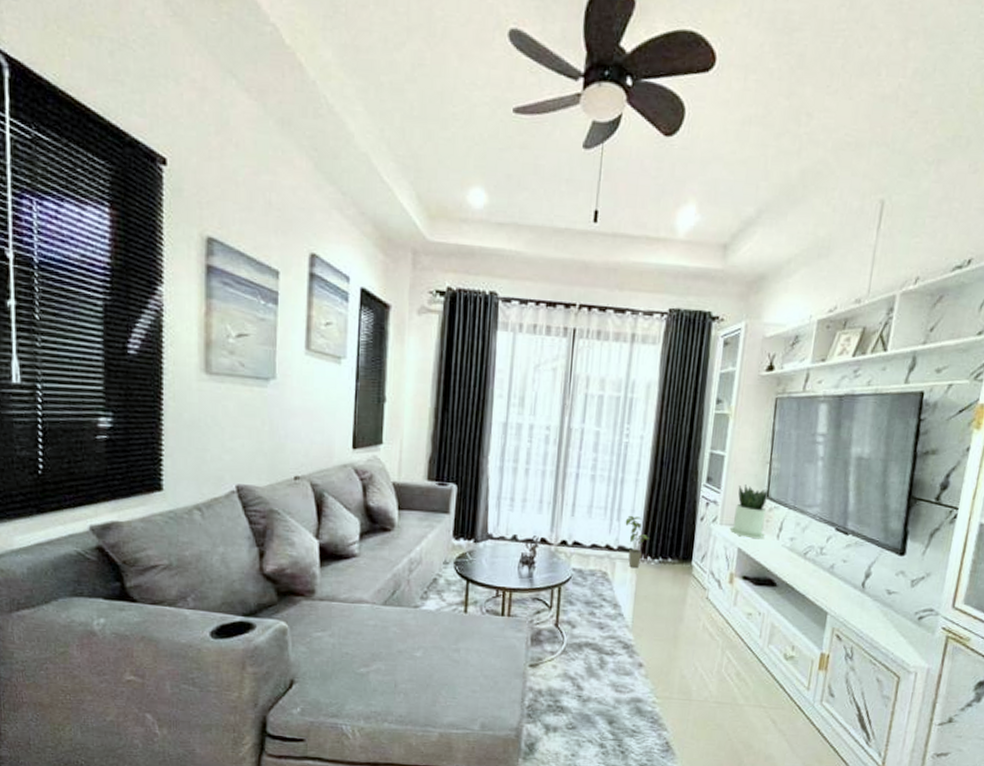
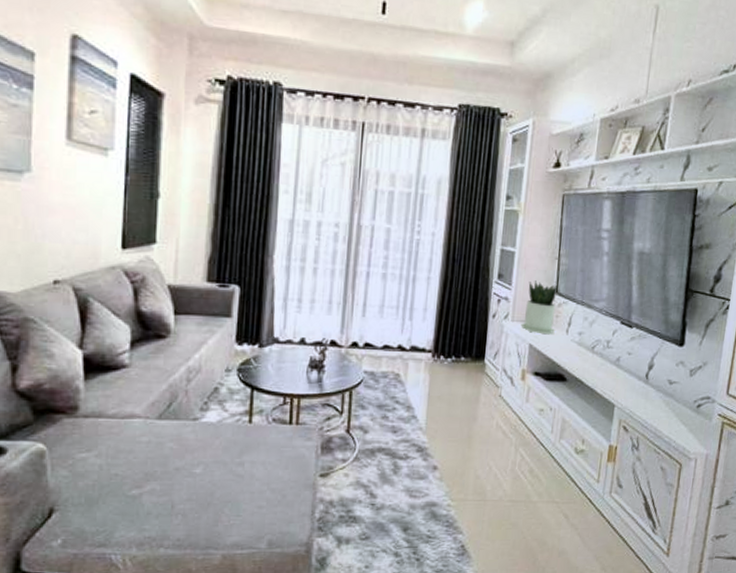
house plant: present [625,515,650,567] -> none [417,314,442,367]

